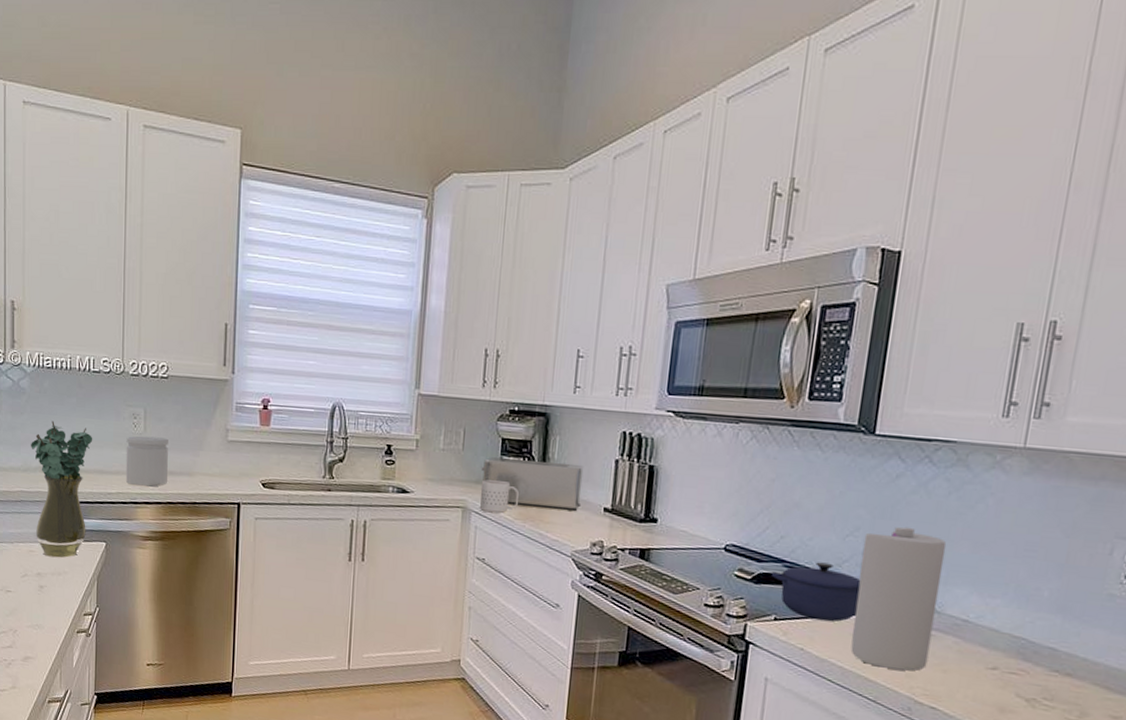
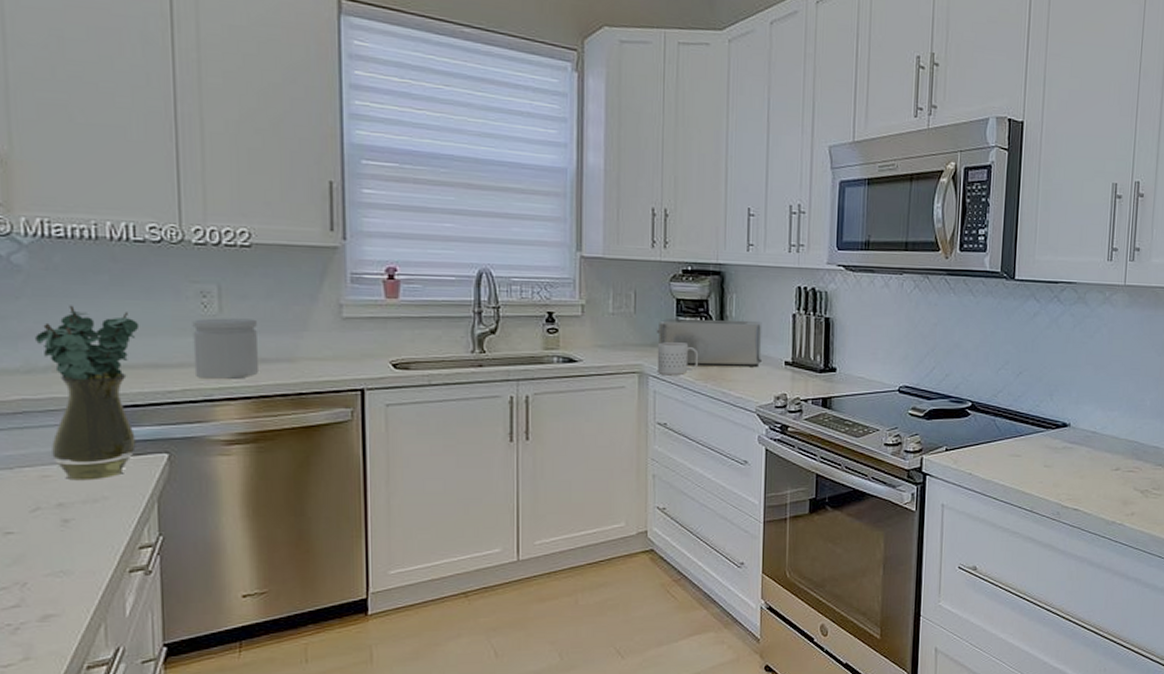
cooking pot: present [770,562,861,622] -> none [939,395,1013,447]
paper towel holder: present [850,527,947,671] -> none [1009,357,1076,481]

